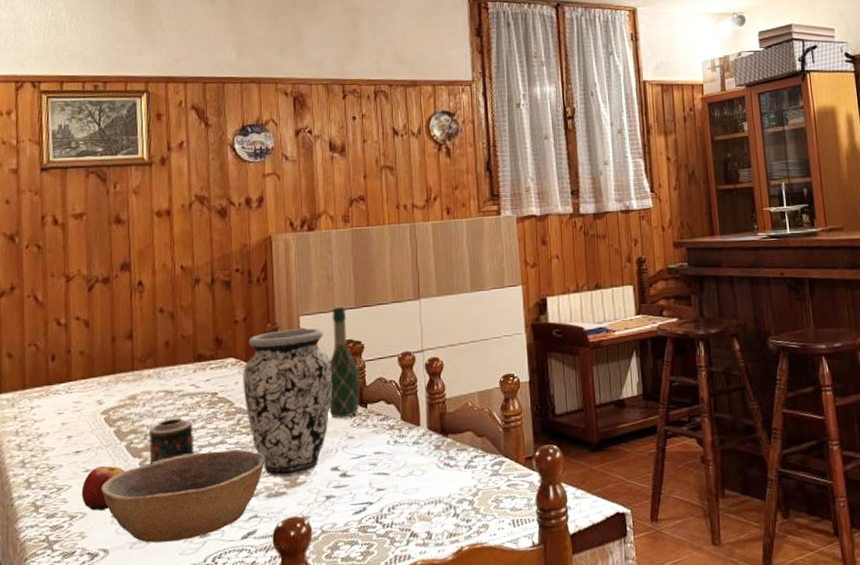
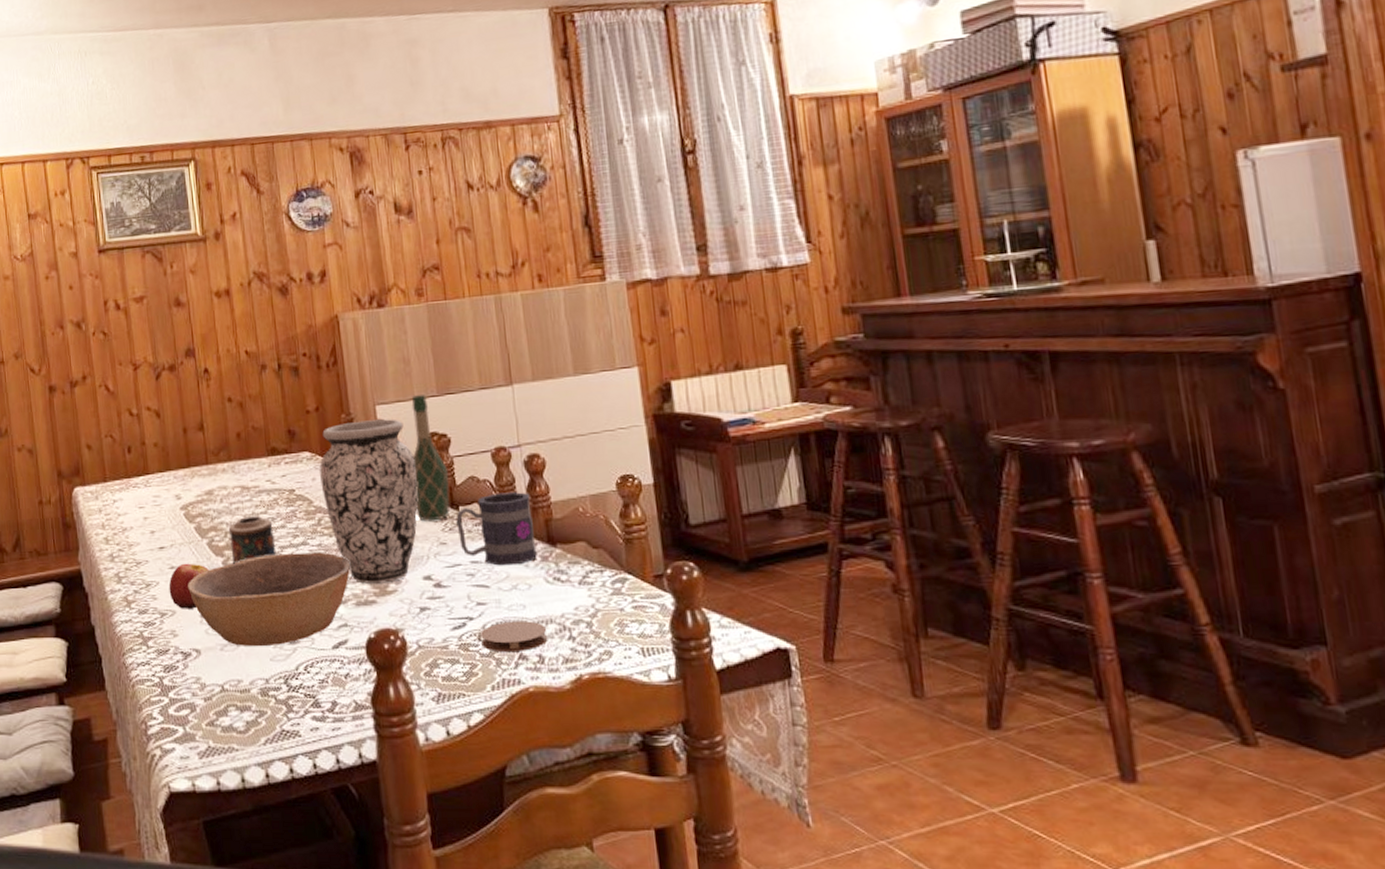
mug: none [364,390,432,456] -> present [456,492,537,566]
coaster: none [378,502,436,532] -> present [481,621,548,653]

